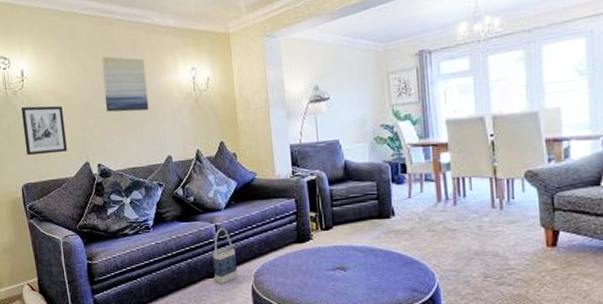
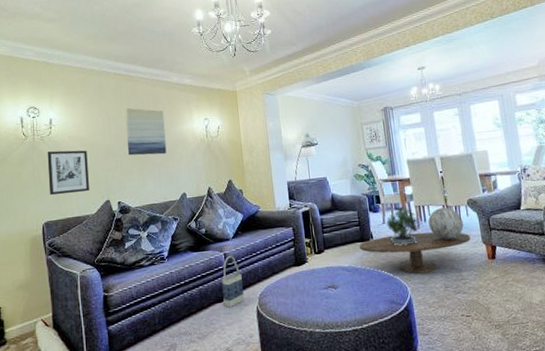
coffee table: none [376,210,524,259] -> present [359,232,471,274]
potted plant: none [413,177,455,225] -> present [386,206,418,246]
decorative sphere: none [468,180,517,220] -> present [428,207,464,240]

